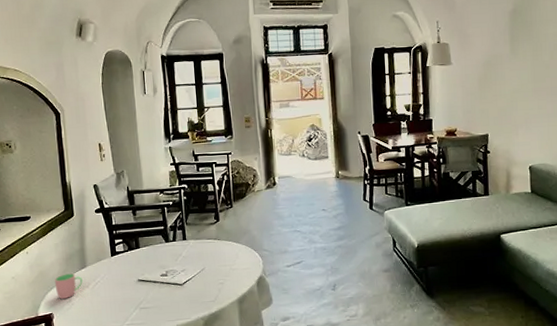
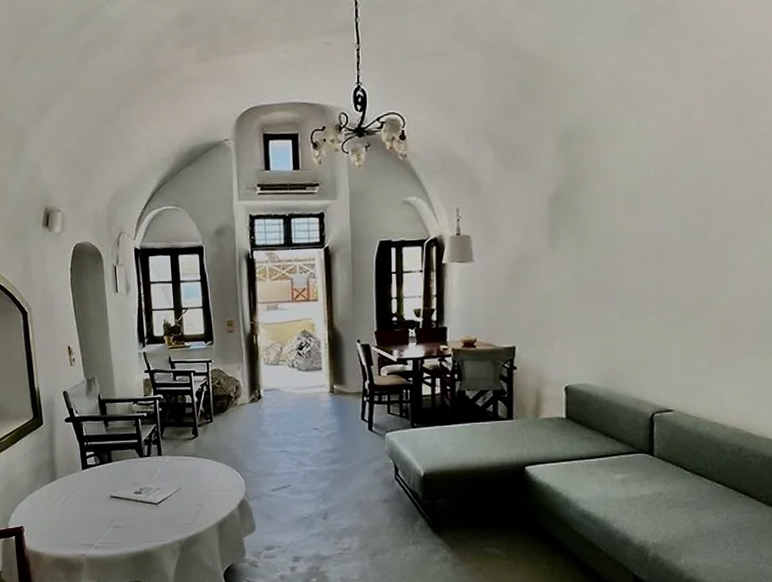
cup: present [54,273,83,300] -> none [24,486,53,513]

